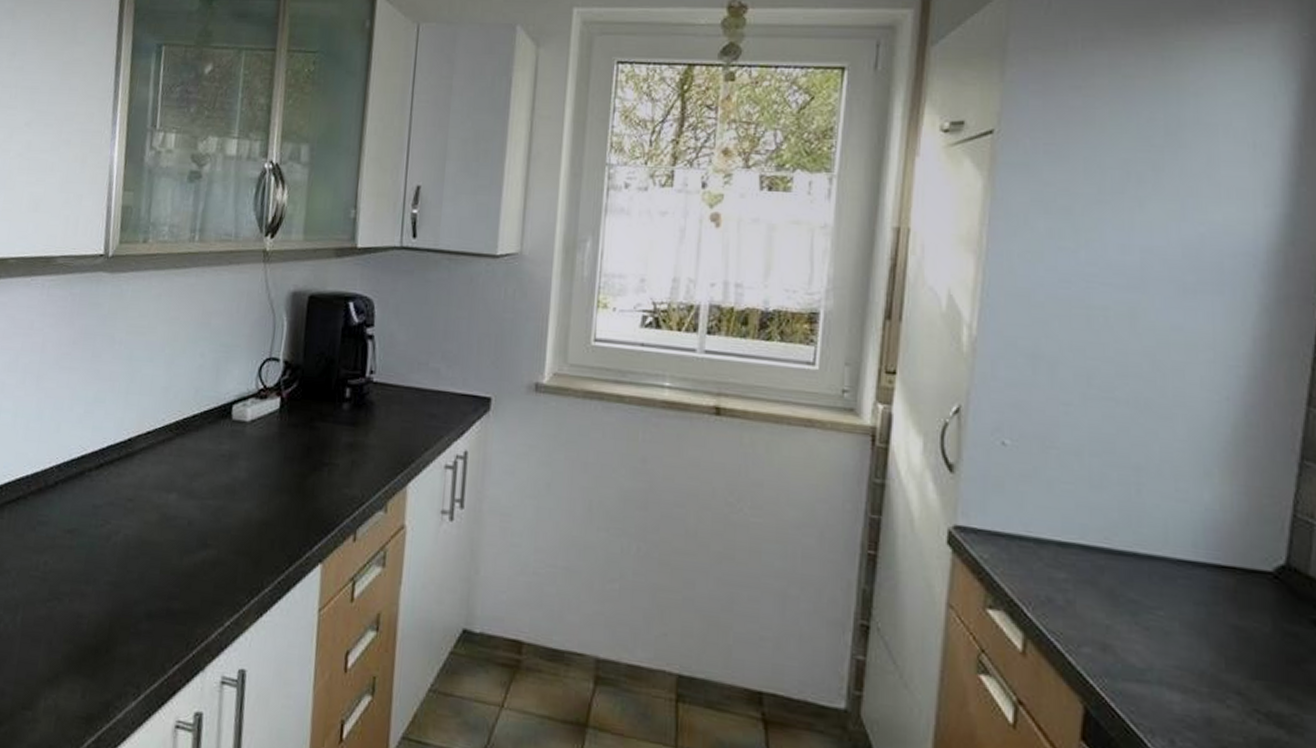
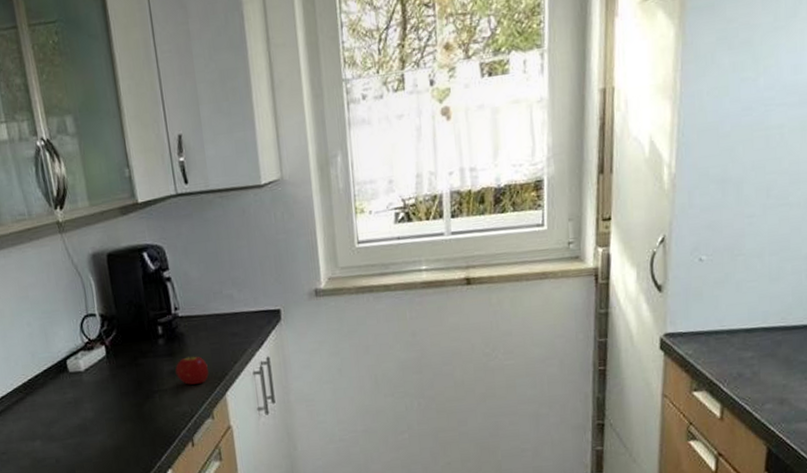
fruit: none [354,429,393,466] -> present [175,355,209,385]

